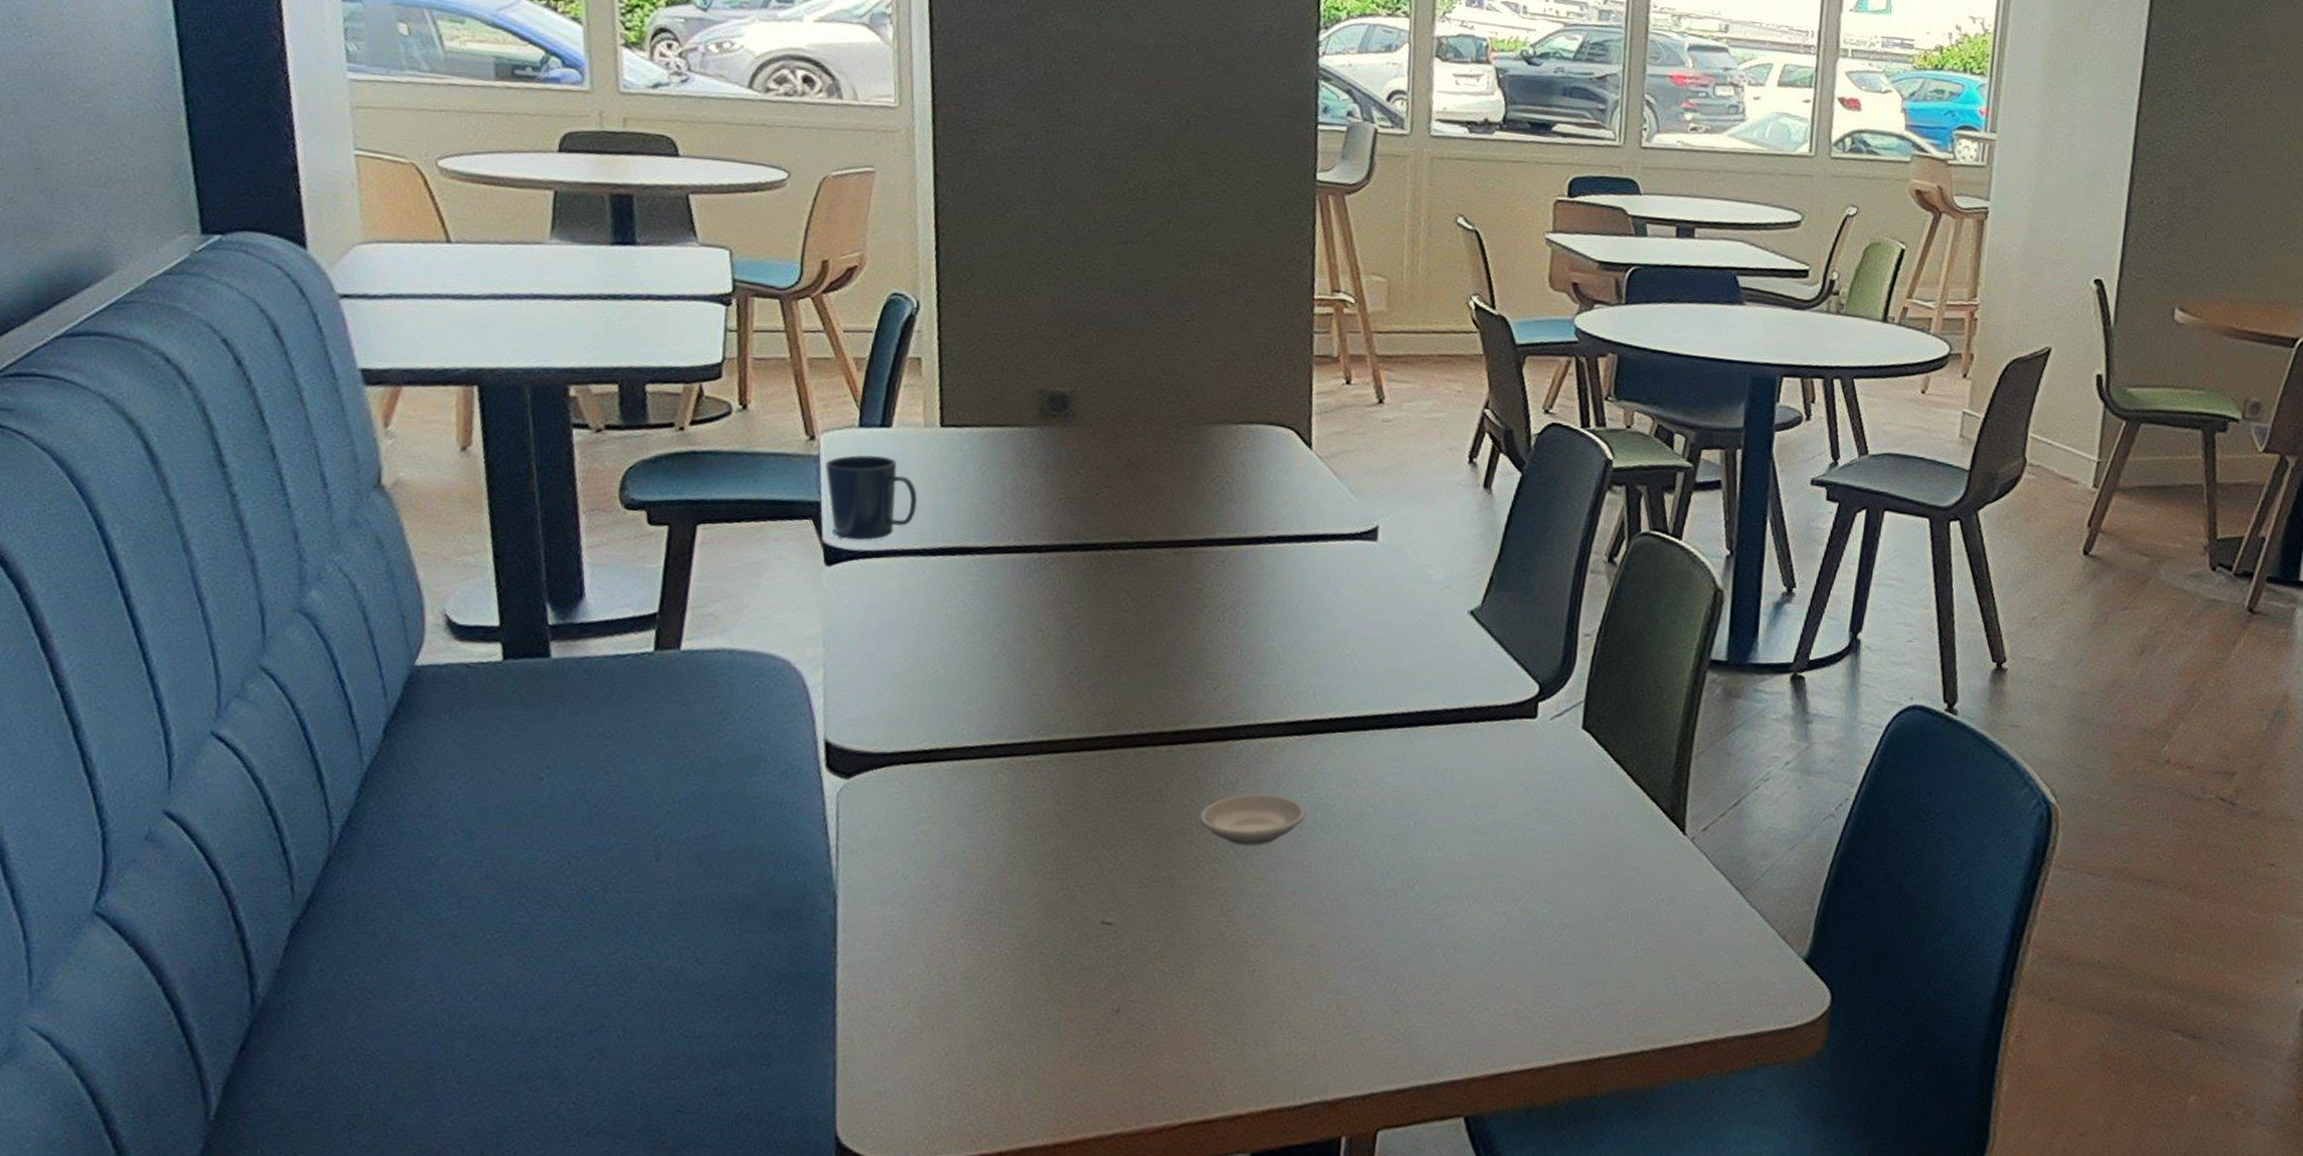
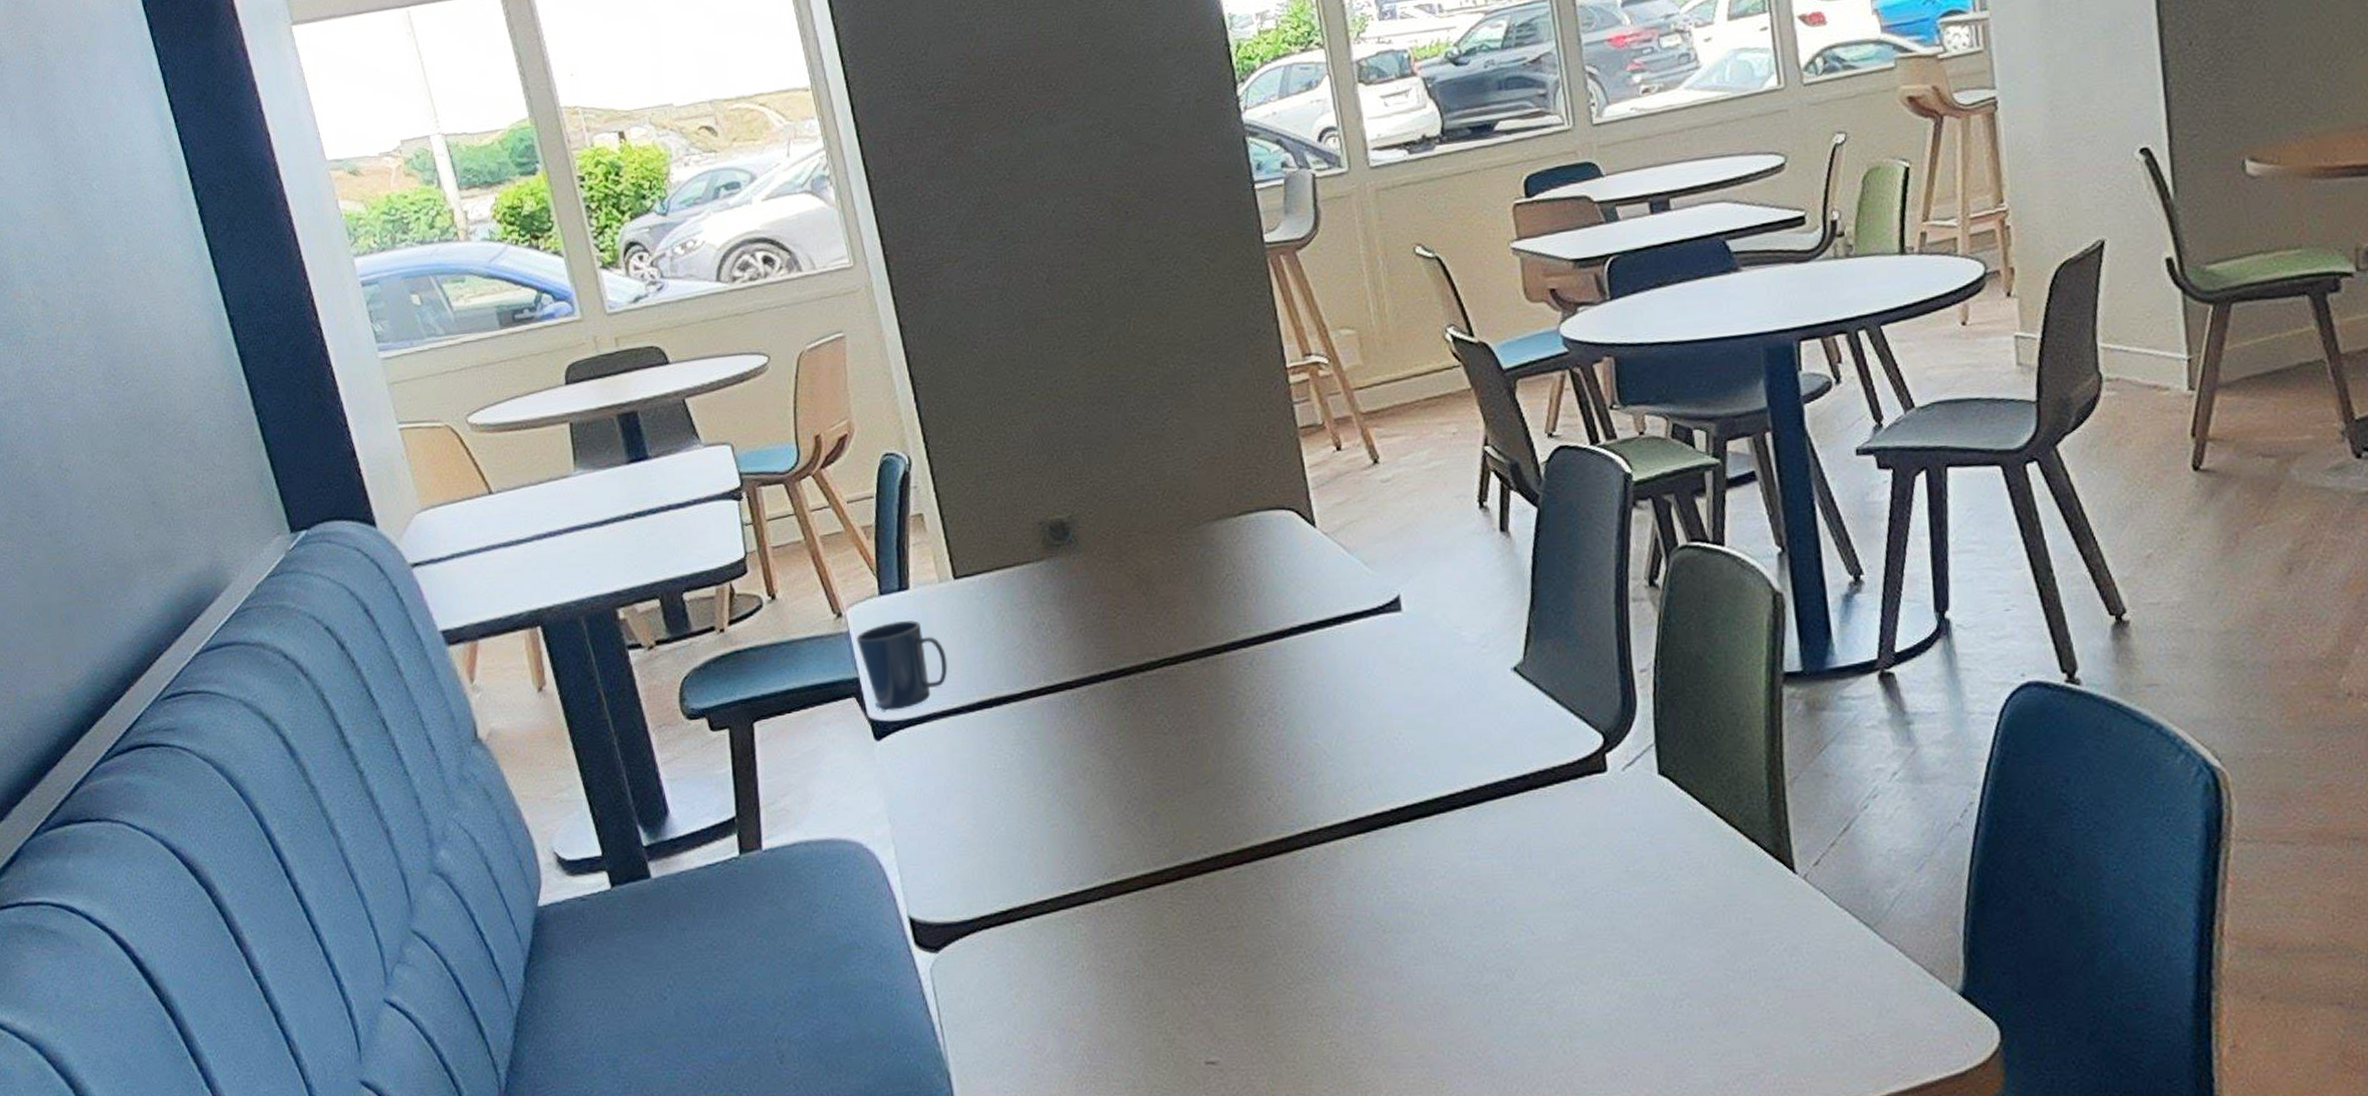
saucer: present [1199,793,1306,846] -> none [1280,901,1387,960]

